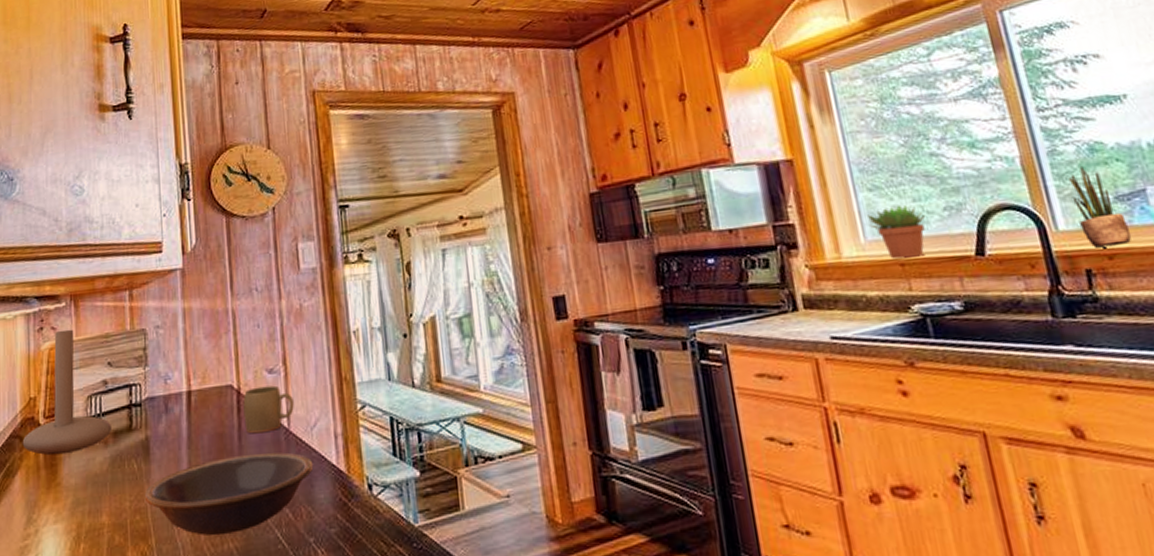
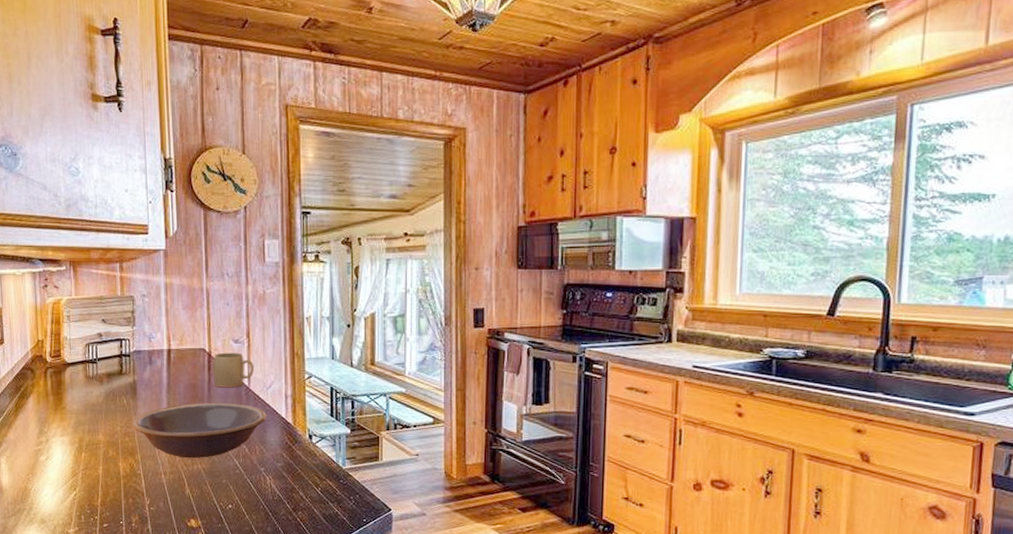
paper towel holder: present [22,329,113,456] -> none [33,289,107,386]
succulent plant: present [867,205,926,259] -> none [747,266,795,311]
potted plant: present [1069,167,1131,248] -> none [919,252,959,321]

